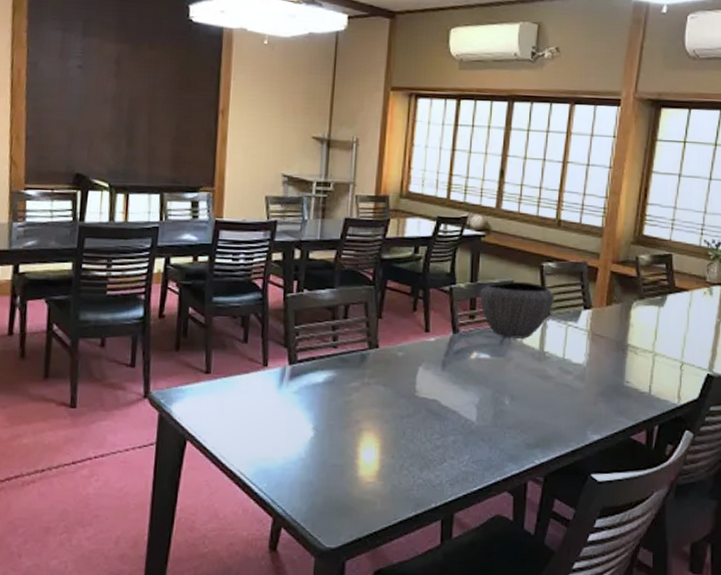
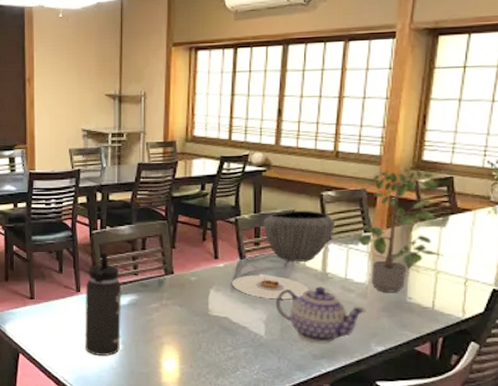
thermos bottle: none [269,320,318,445] -> present [84,253,122,357]
plate: none [443,351,526,380] -> present [232,275,310,299]
teapot: none [489,367,583,431] -> present [275,286,366,343]
potted plant: none [576,242,662,376] -> present [357,169,444,293]

